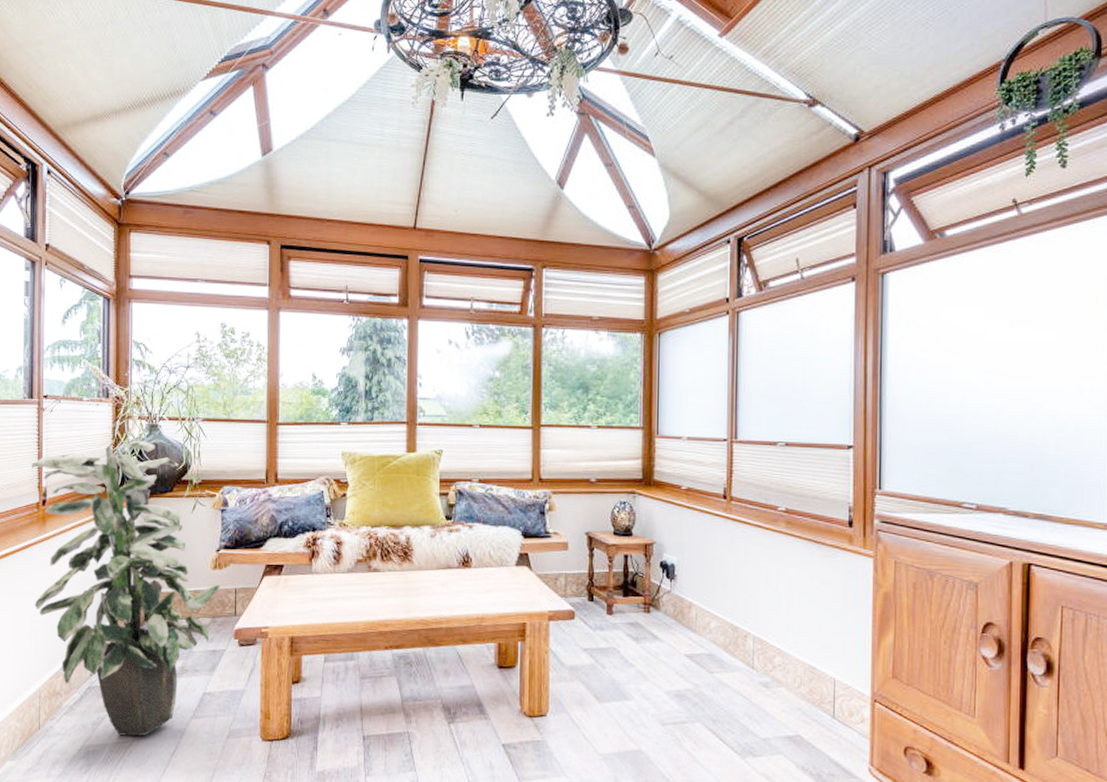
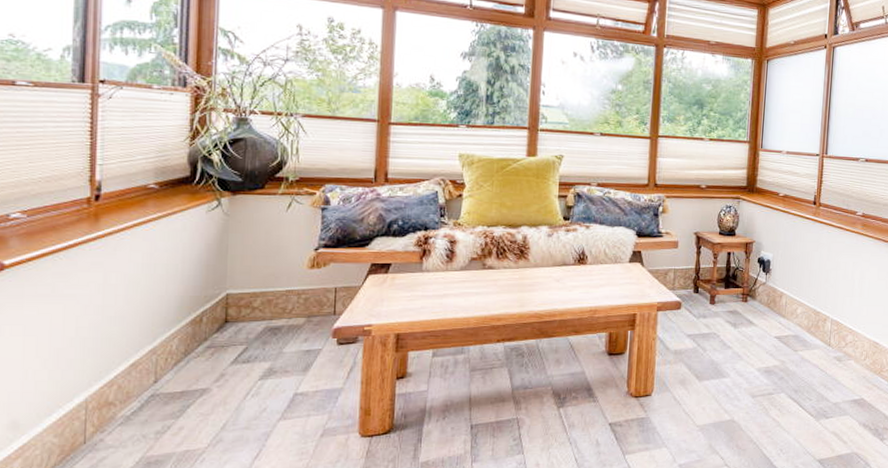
indoor plant: present [32,440,220,736] -> none [81,134,318,443]

